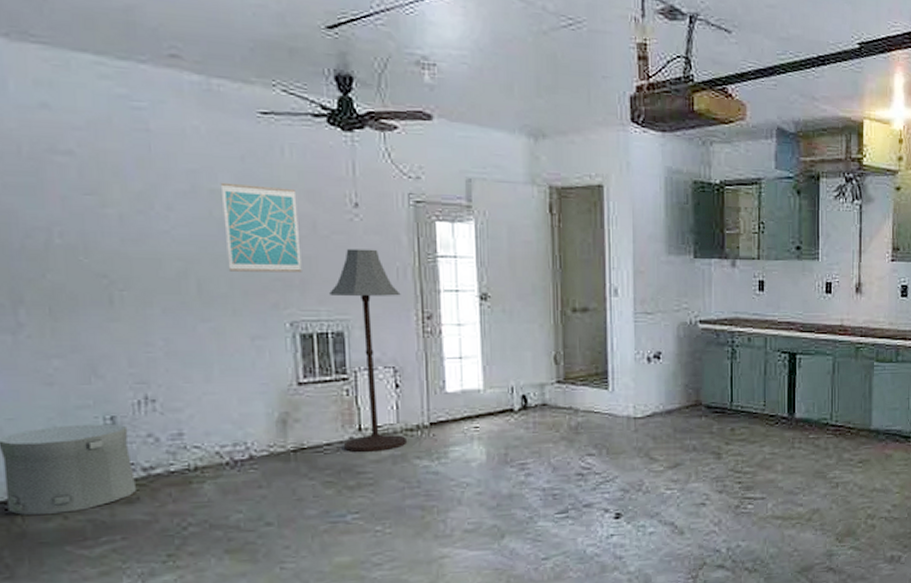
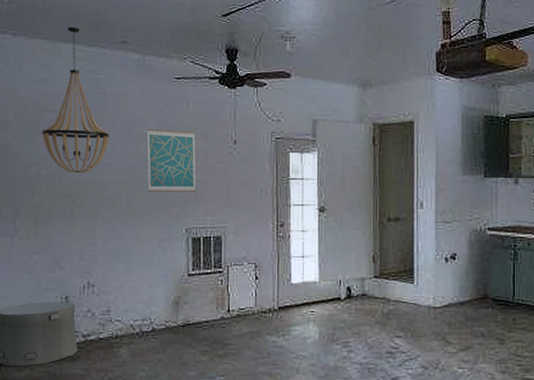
light fixture: none [49,27,162,244] -> present [42,26,109,174]
floor lamp: present [329,248,406,452] -> none [213,174,263,328]

